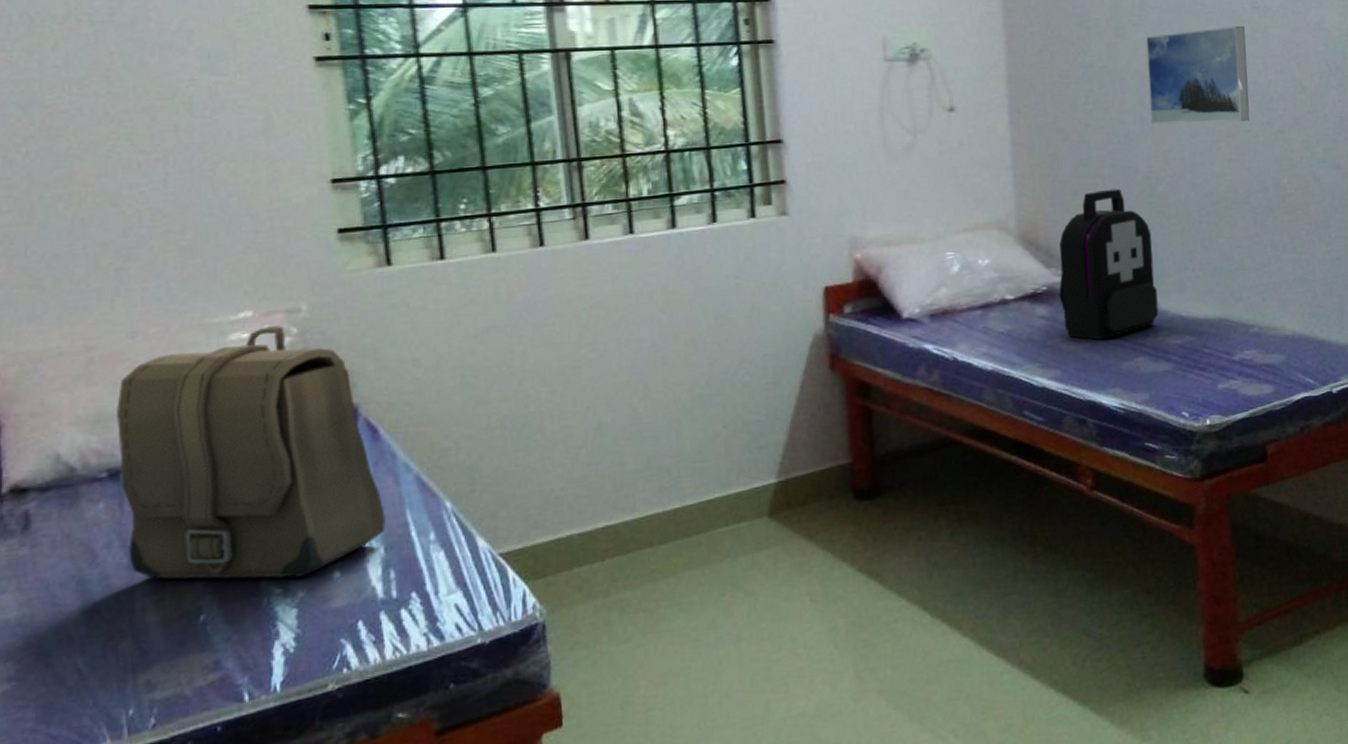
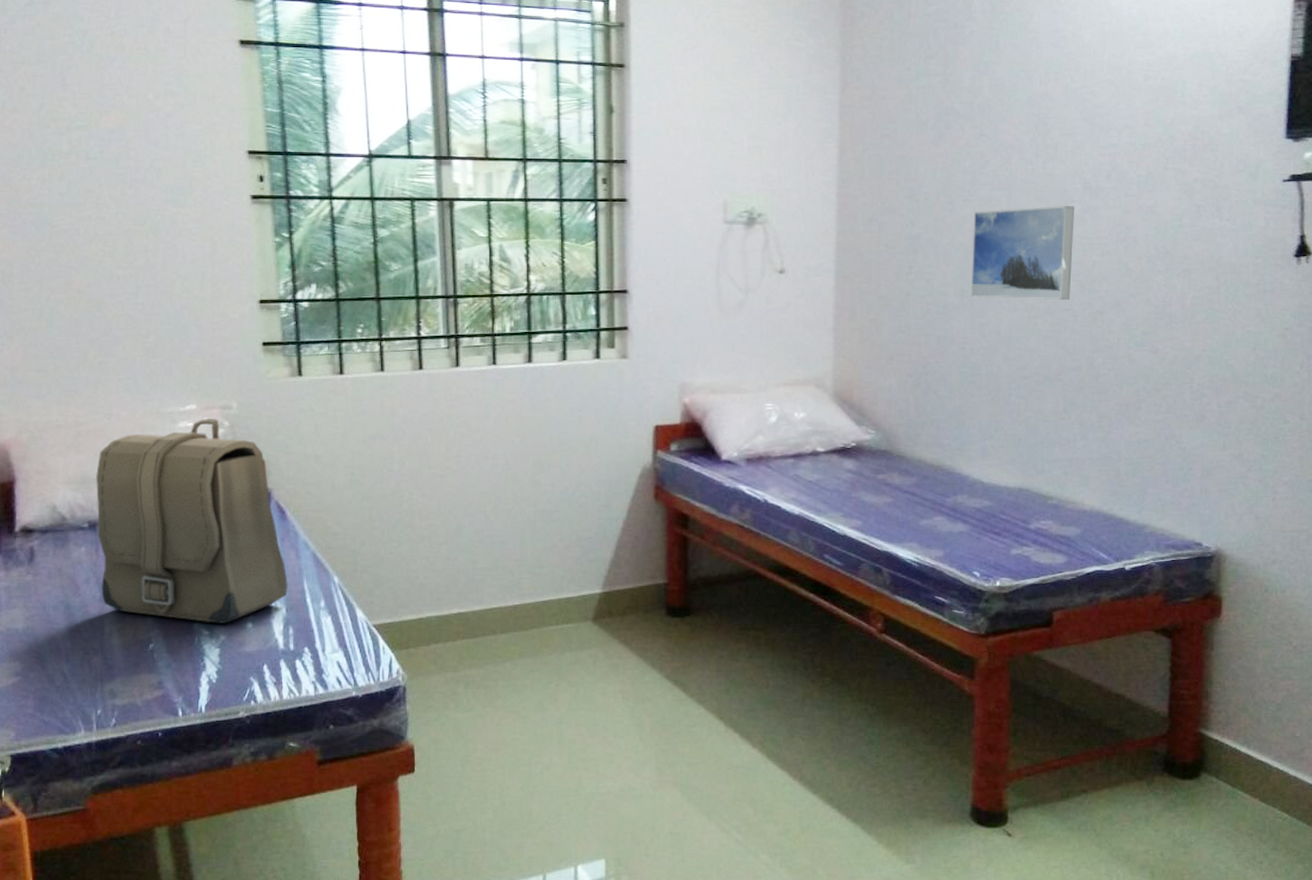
backpack: present [1059,188,1159,340] -> none [867,356,961,497]

